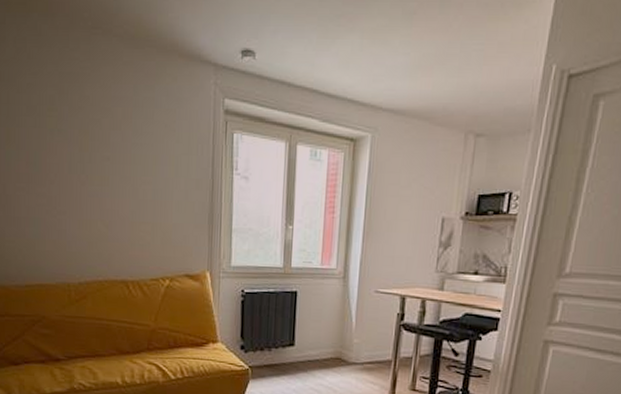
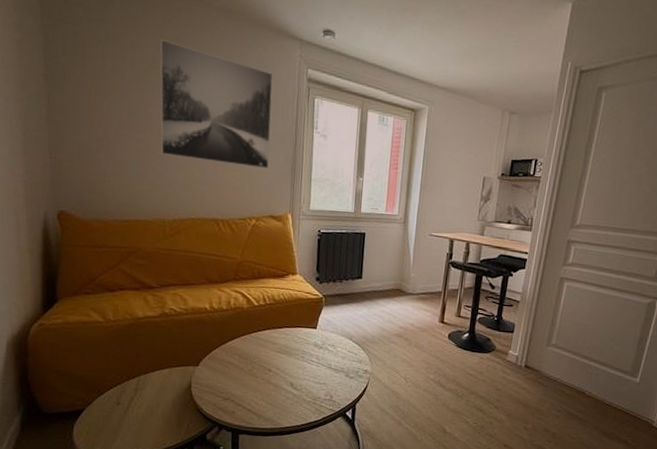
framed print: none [58,76,185,221] -> present [160,38,273,169]

